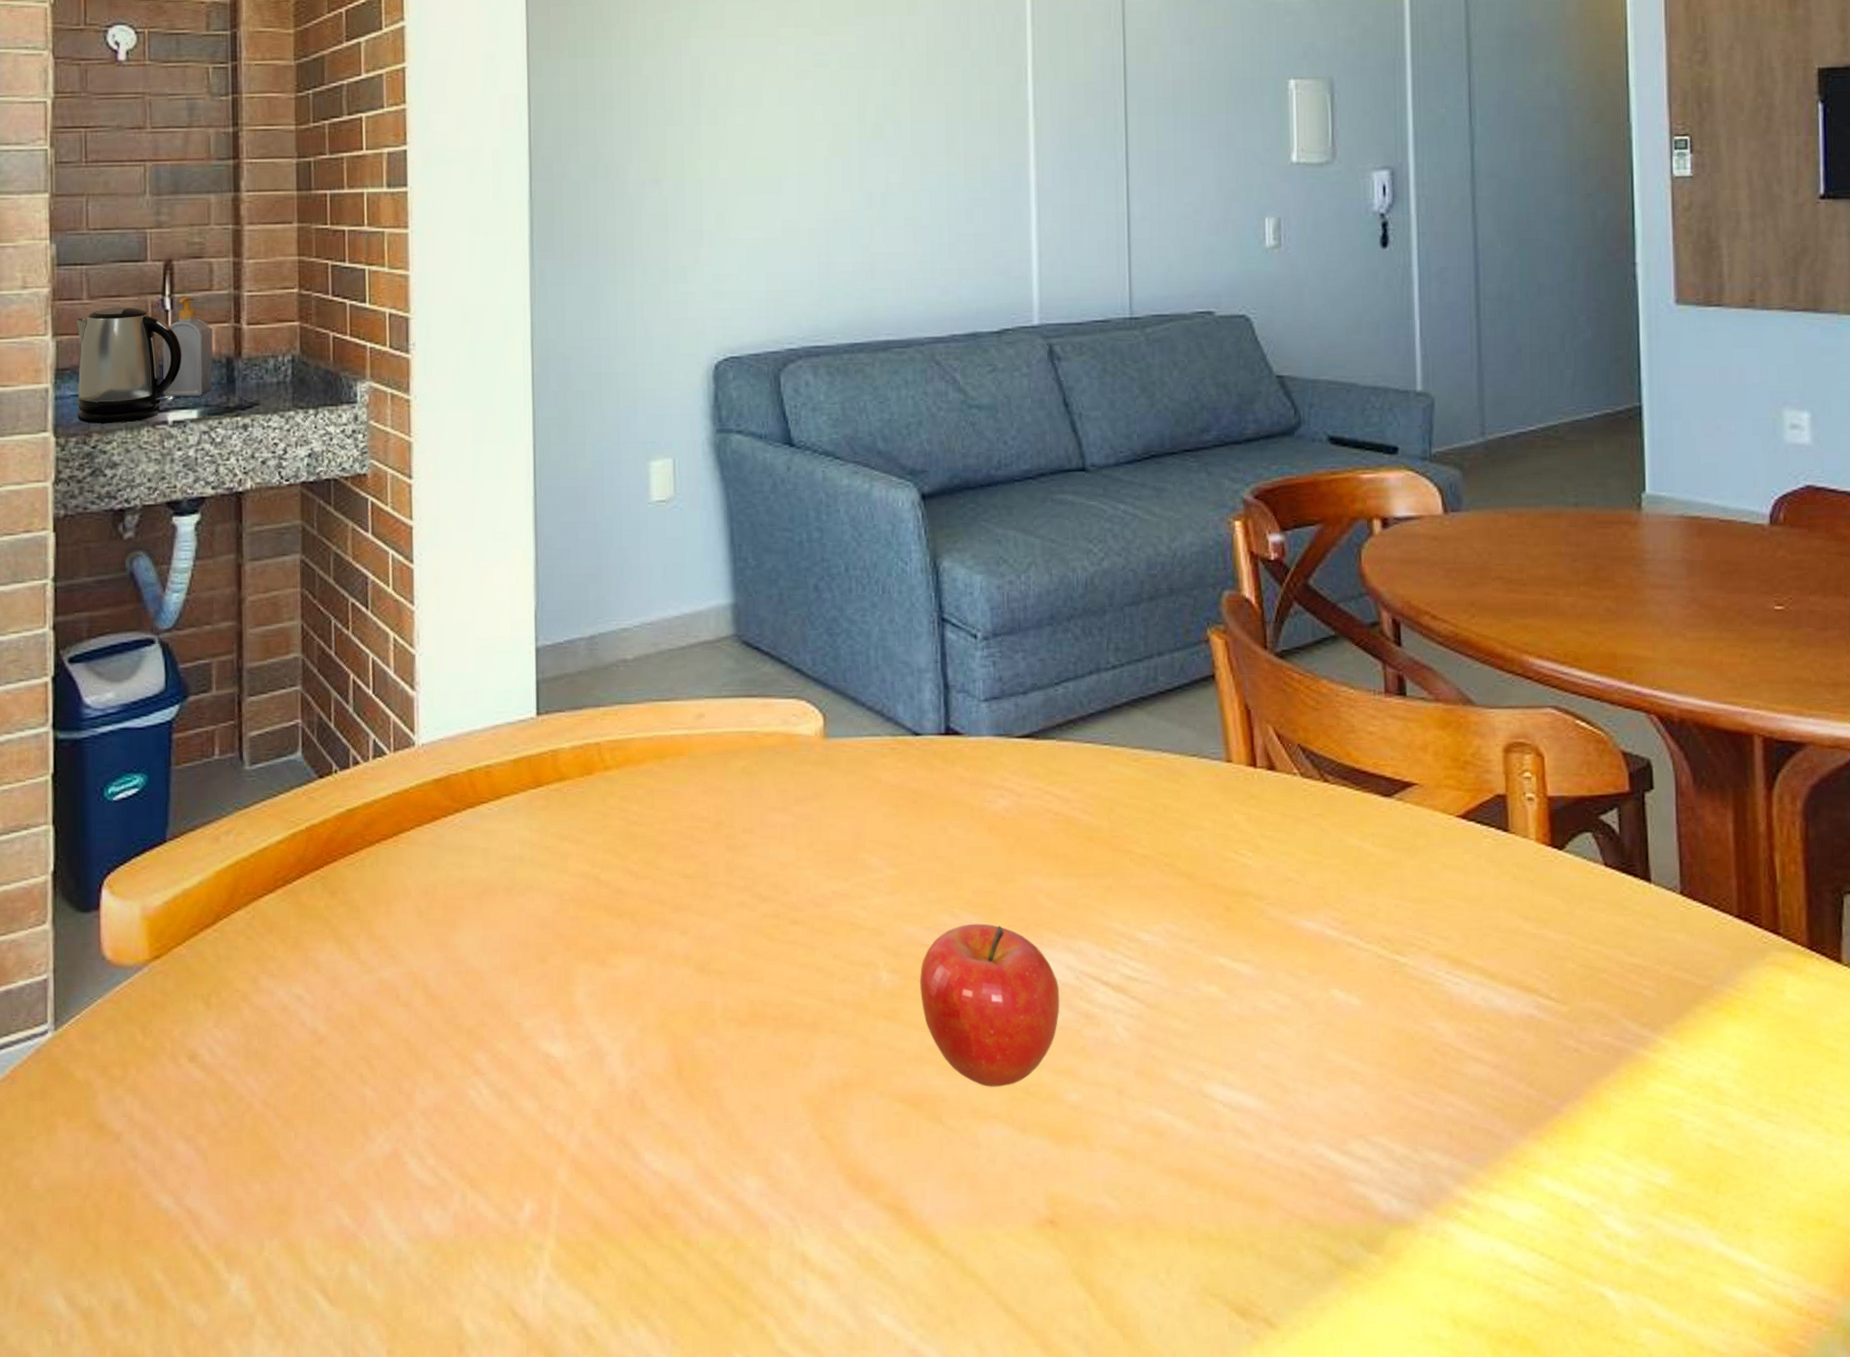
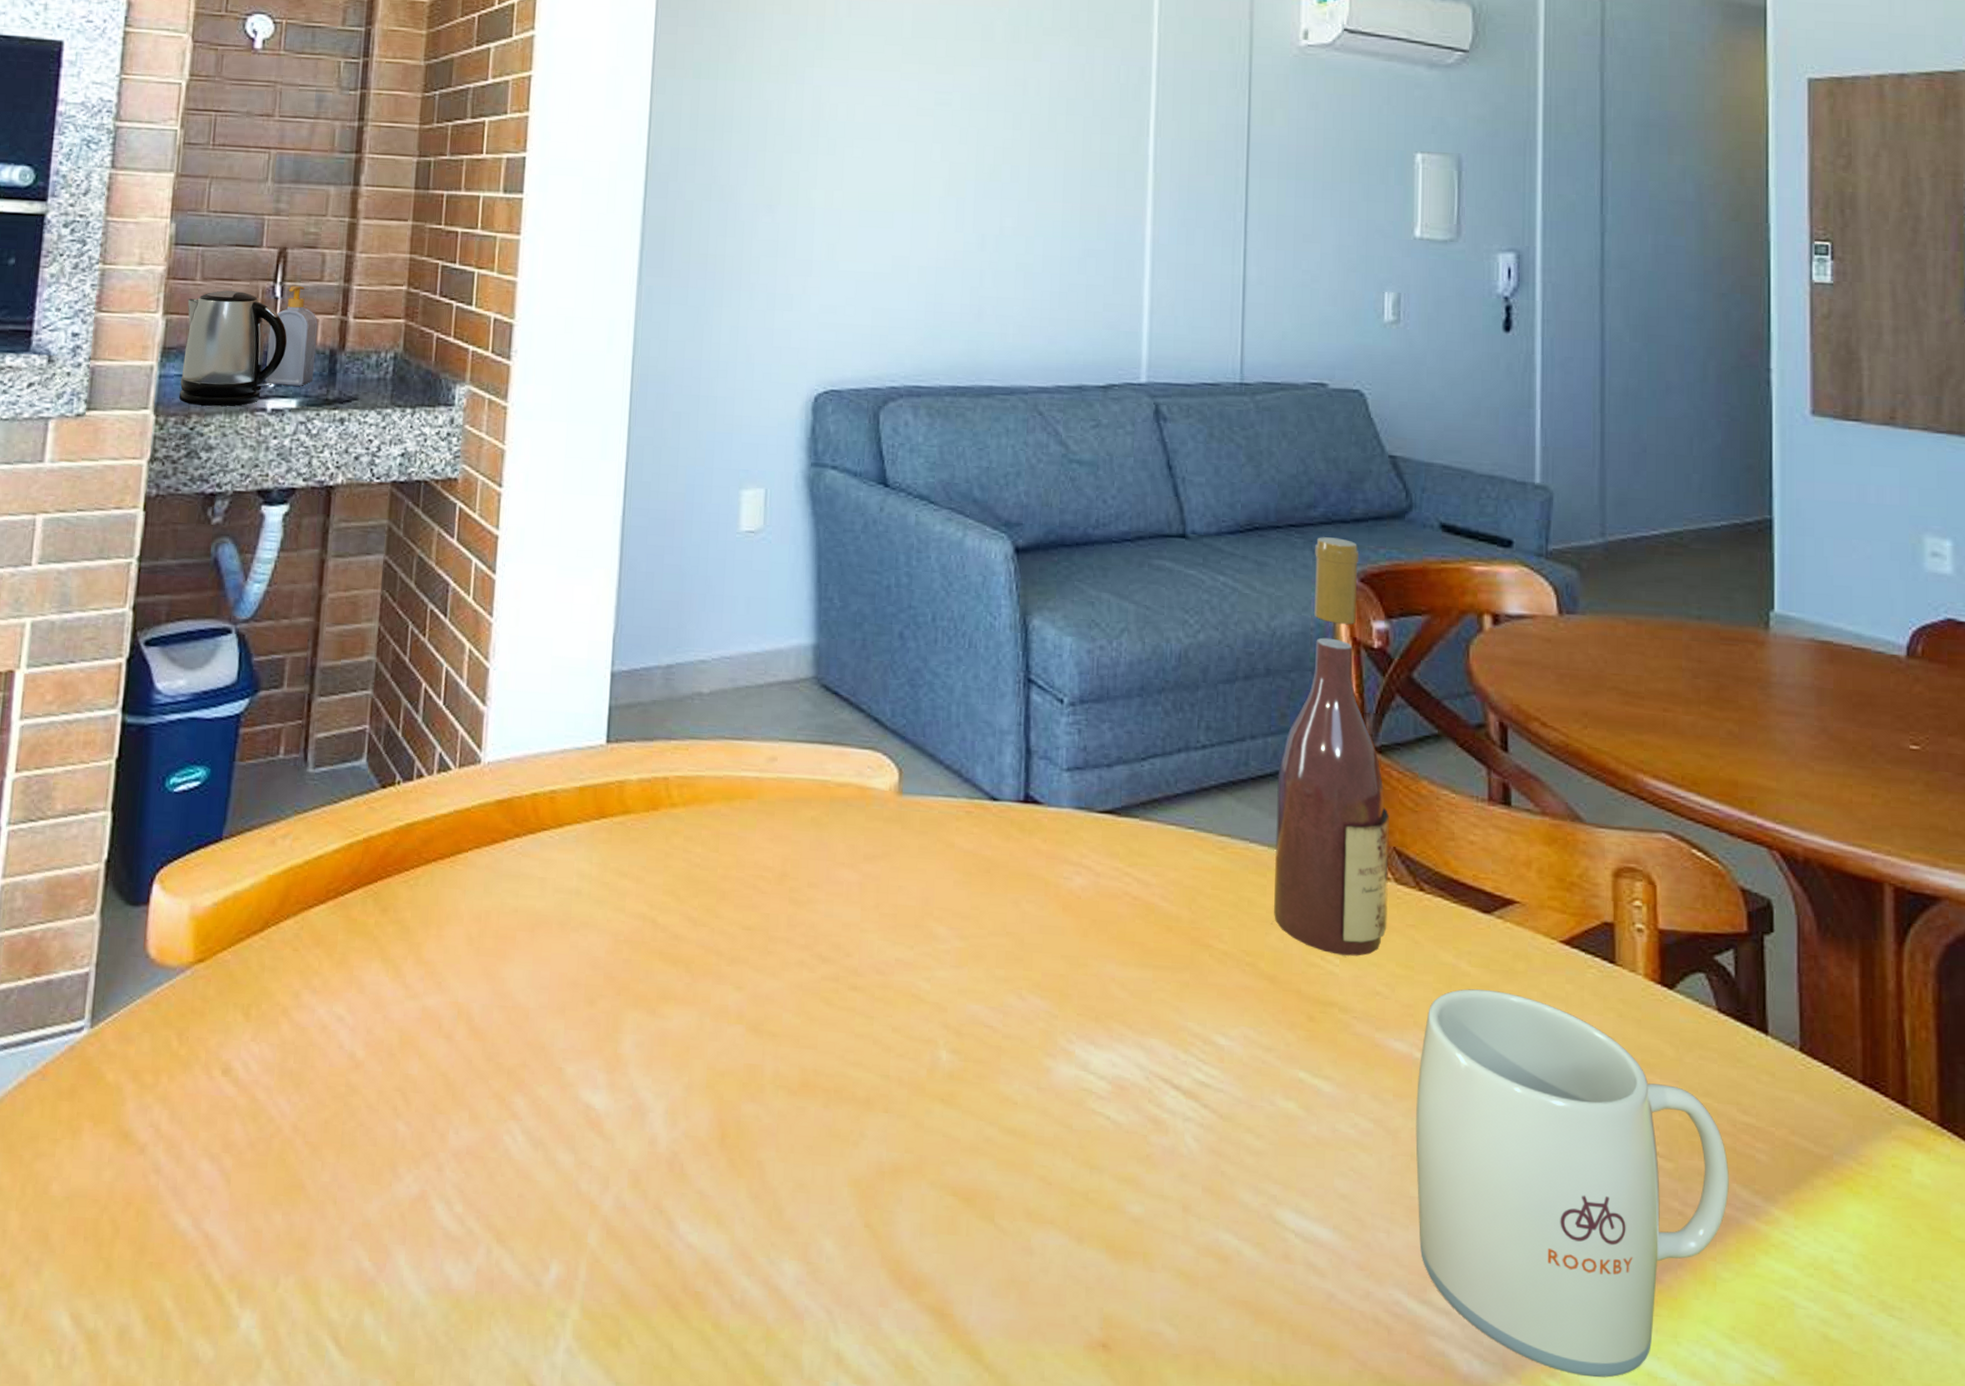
fruit: present [920,923,1060,1087] -> none [980,1008,1128,1190]
wine bottle: none [1185,459,1295,848] -> present [1273,537,1389,956]
mug: none [1329,867,1620,1203] -> present [1415,989,1729,1378]

